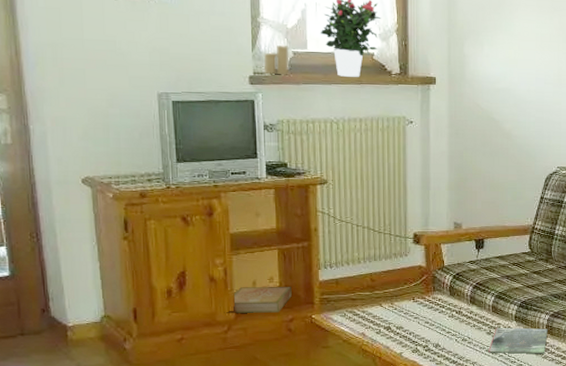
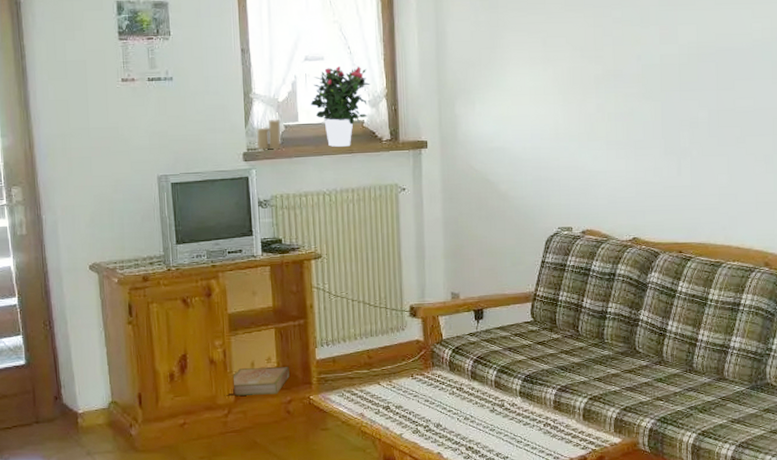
magazine: present [488,327,548,354] -> none [492,404,556,433]

